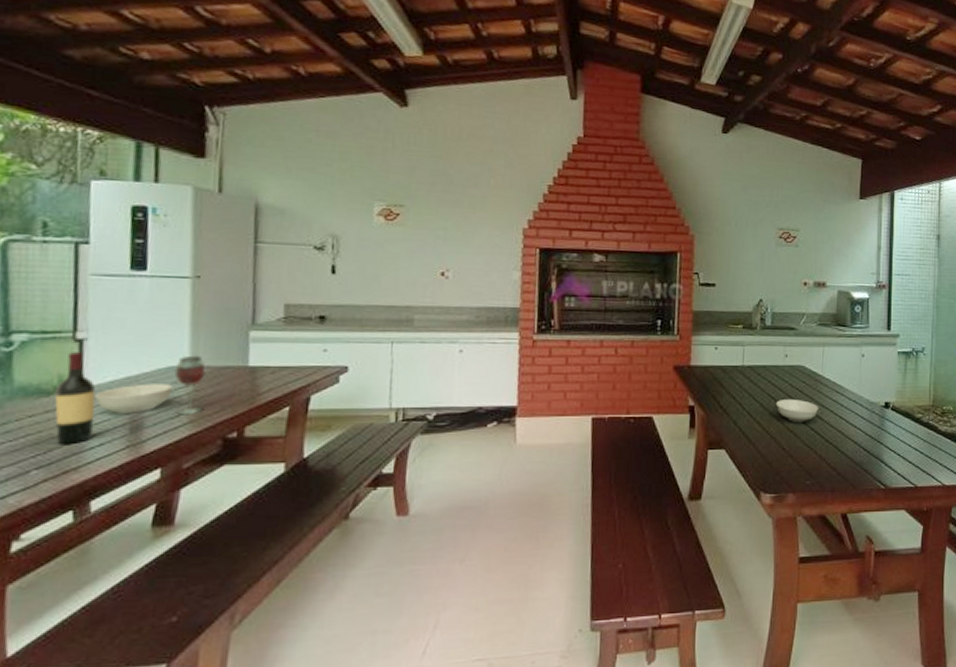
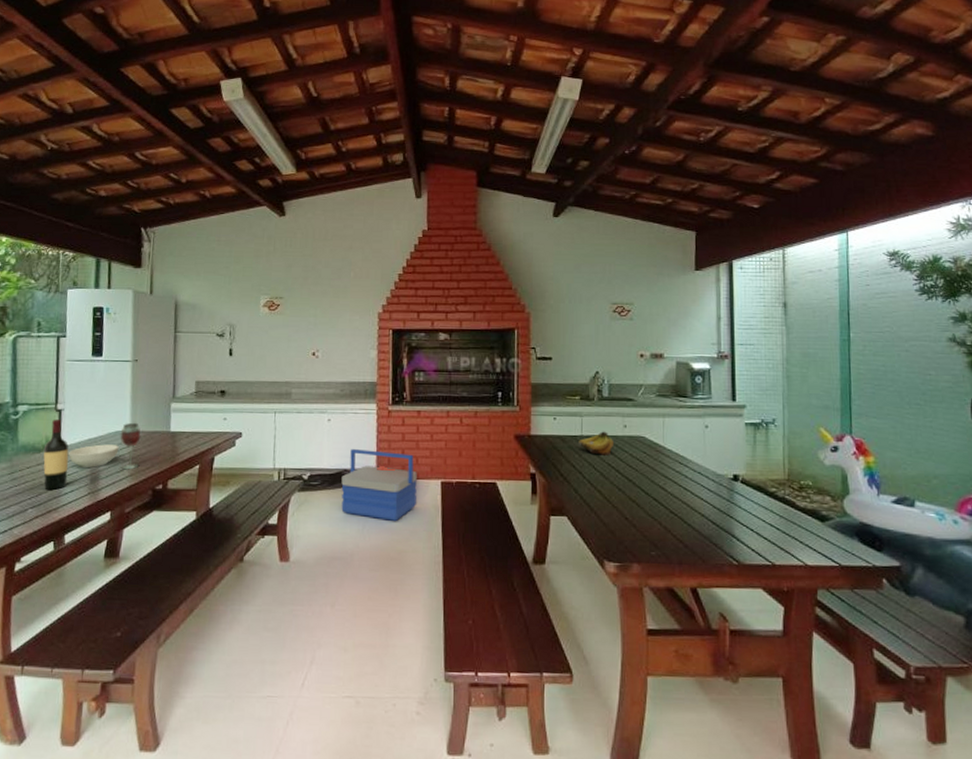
cooler: none [474,384,565,464] -> present [341,449,417,522]
fruit: none [738,361,775,386] -> present [577,431,615,455]
bowl: present [775,398,819,423] -> none [616,468,662,493]

